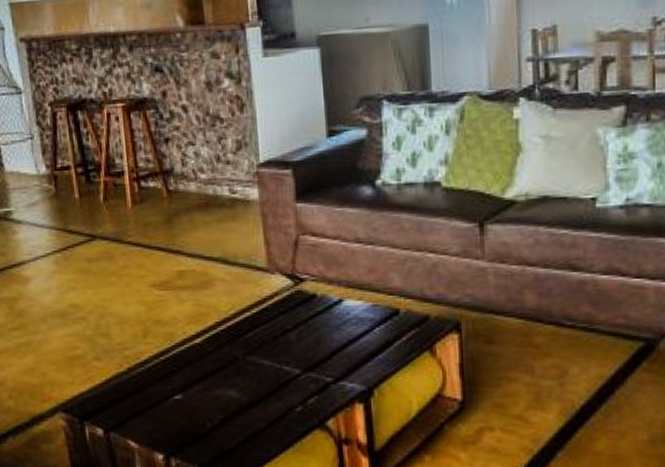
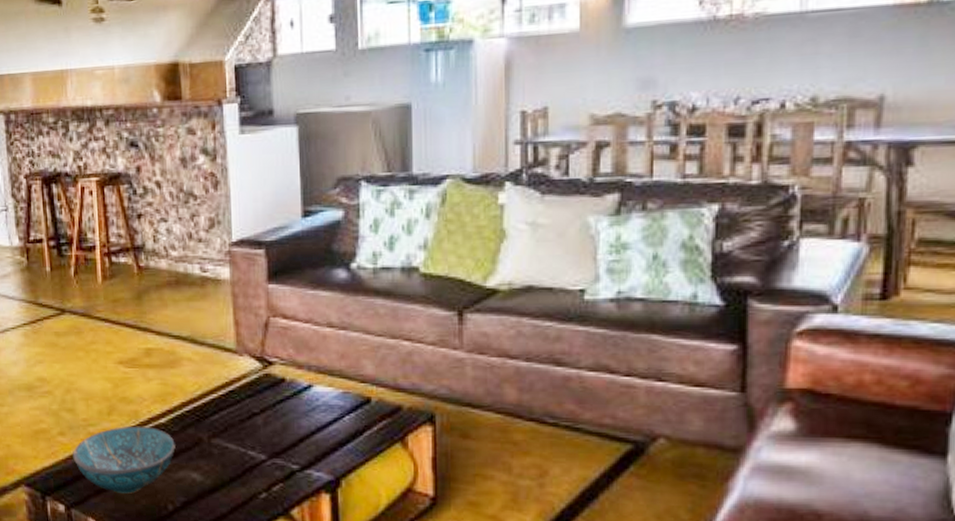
decorative bowl: none [109,347,212,414] -> present [72,426,176,494]

